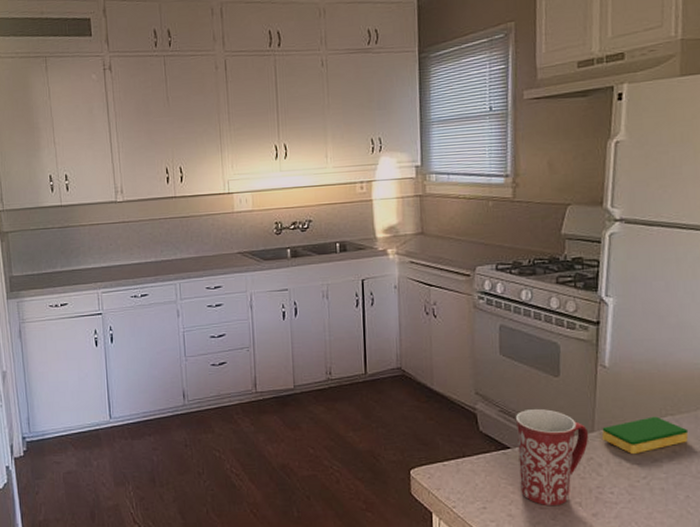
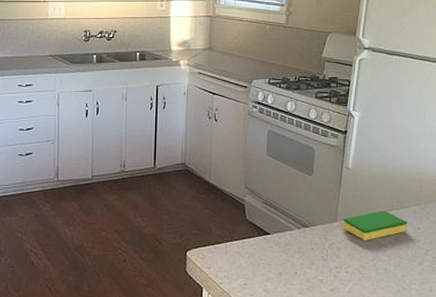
mug: present [515,409,589,507] -> none [275,202,333,283]

